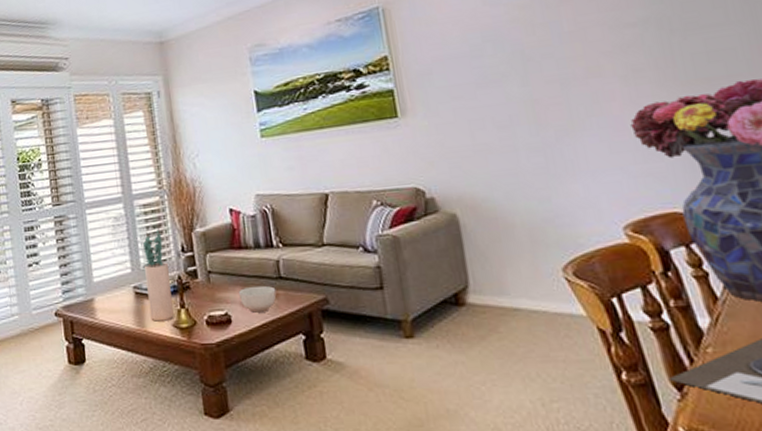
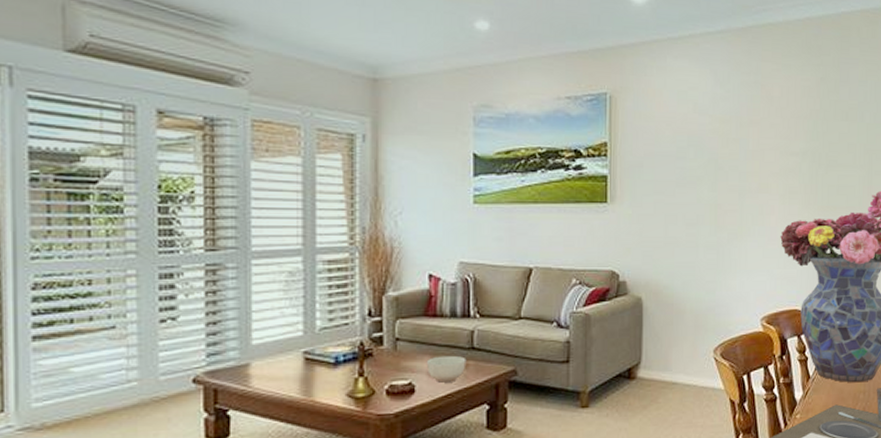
vase: present [143,226,174,322] -> none [321,286,349,391]

